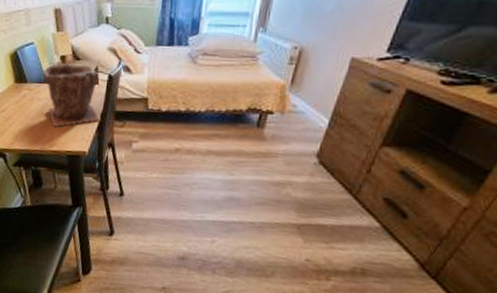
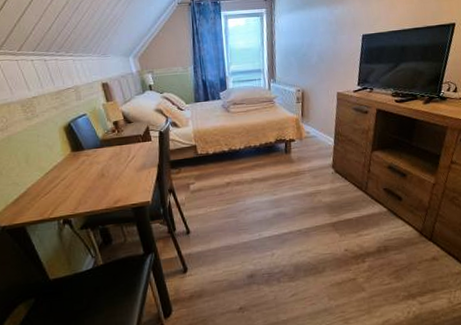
plant pot: present [43,63,101,127] -> none [98,126,158,185]

